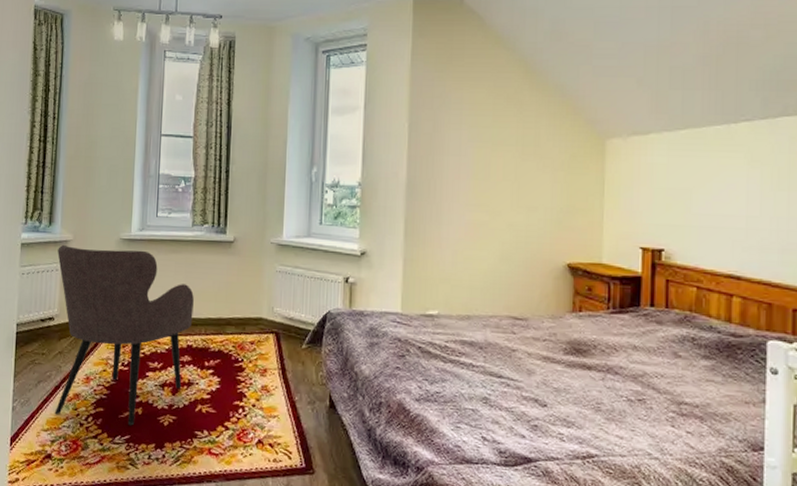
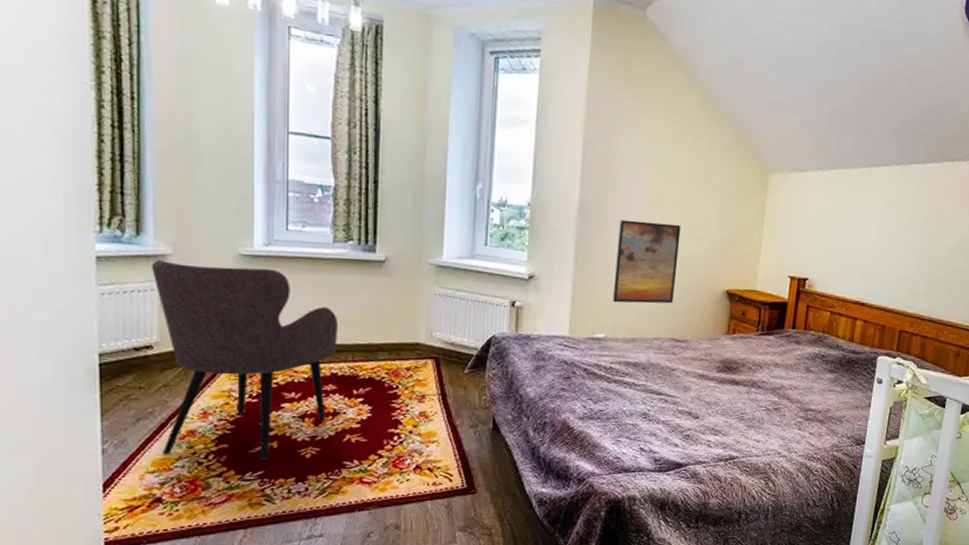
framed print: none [445,194,512,279] -> present [613,219,681,304]

